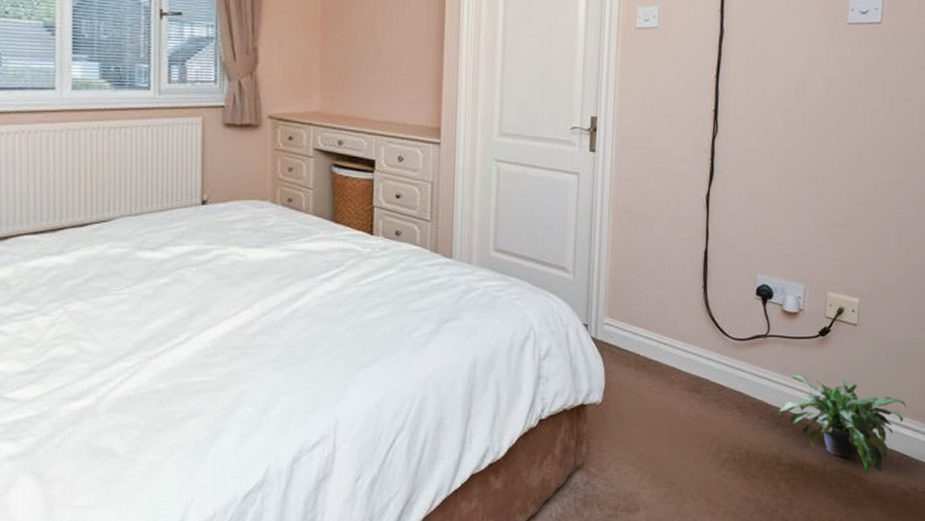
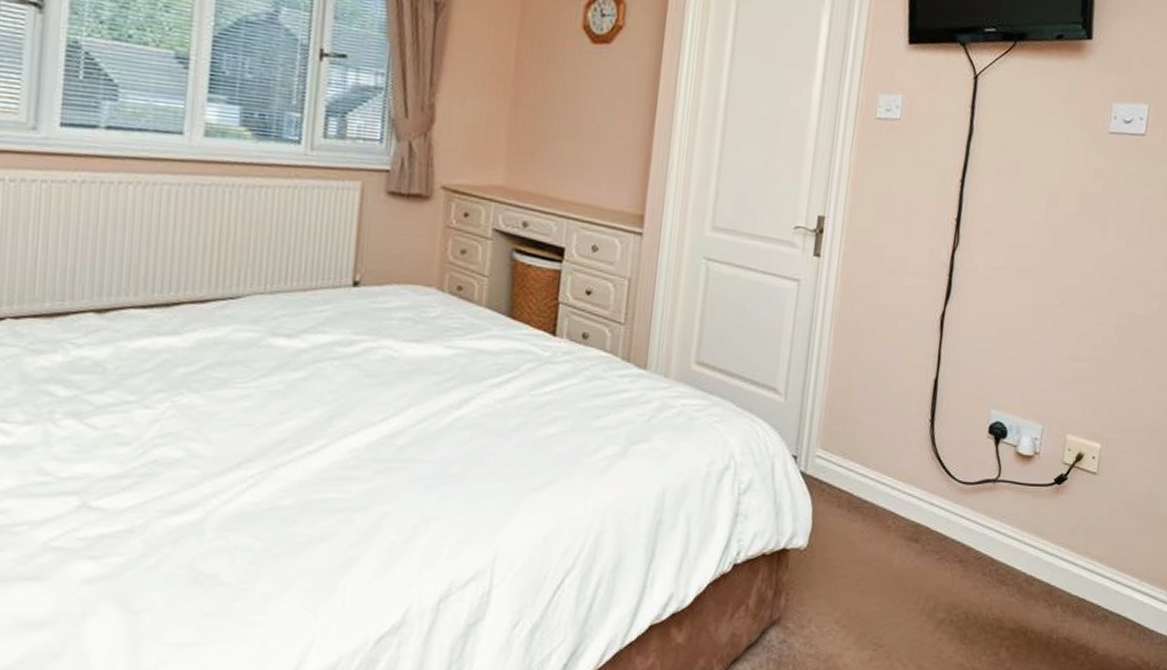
potted plant: present [779,375,907,474] -> none [1004,527,1144,644]

